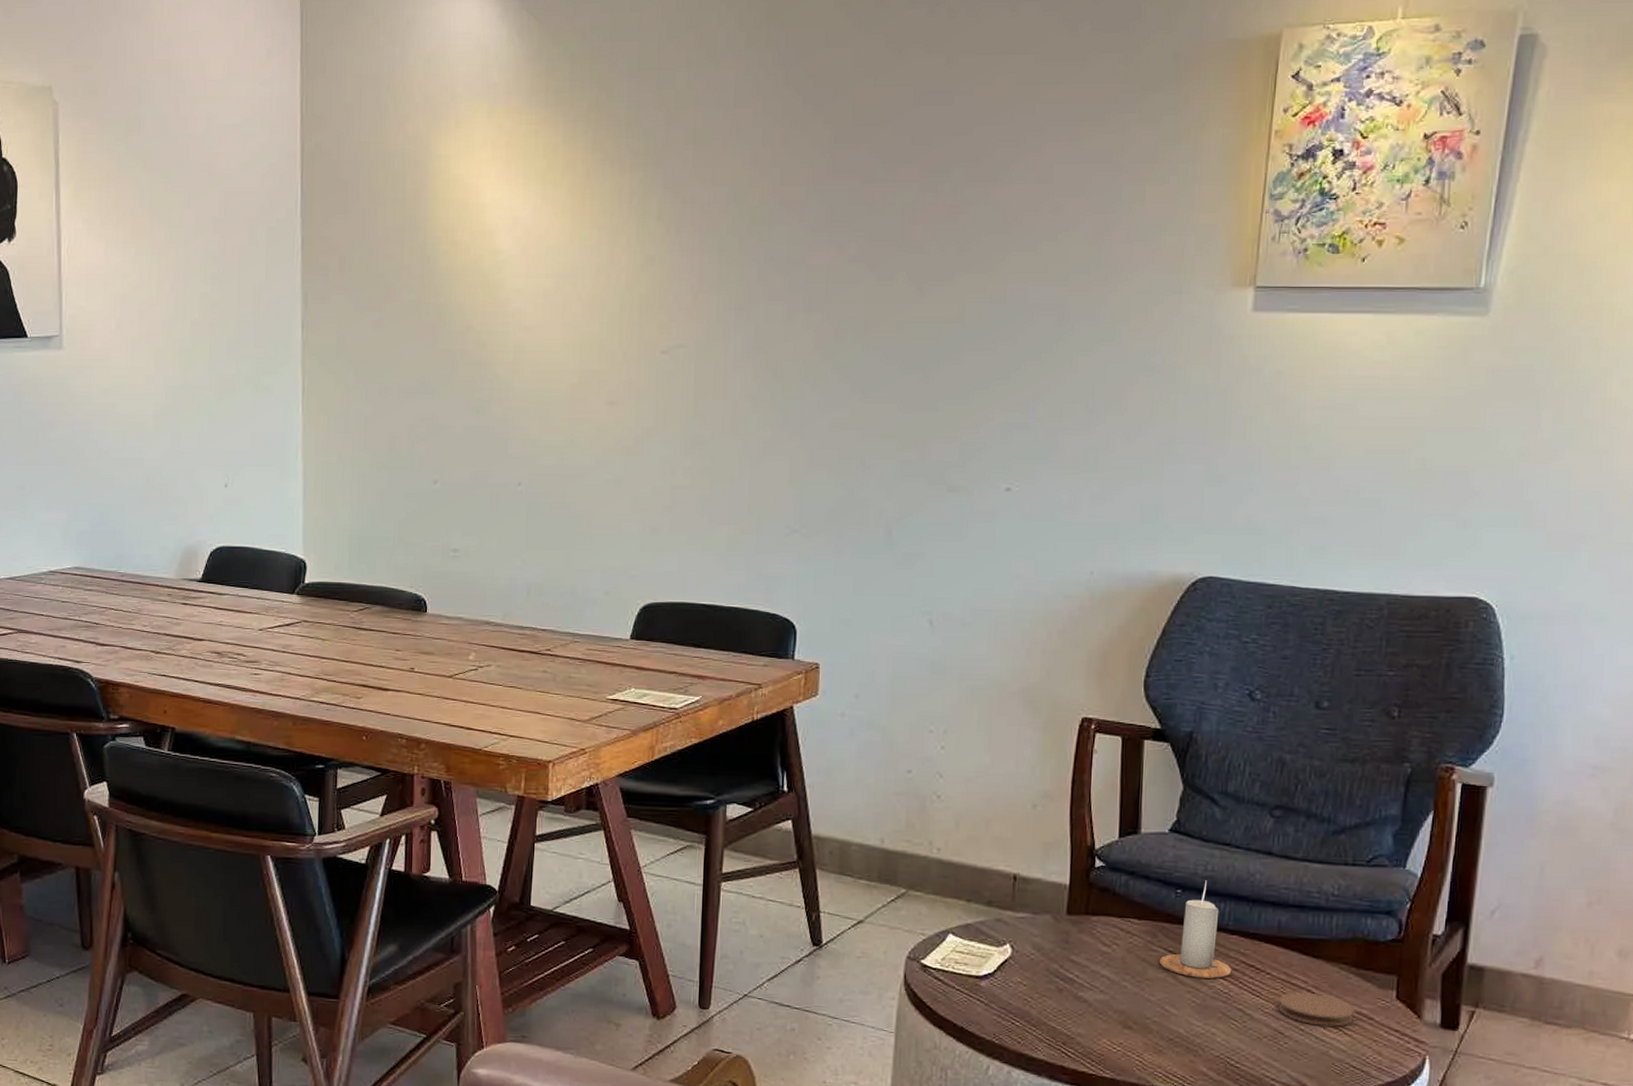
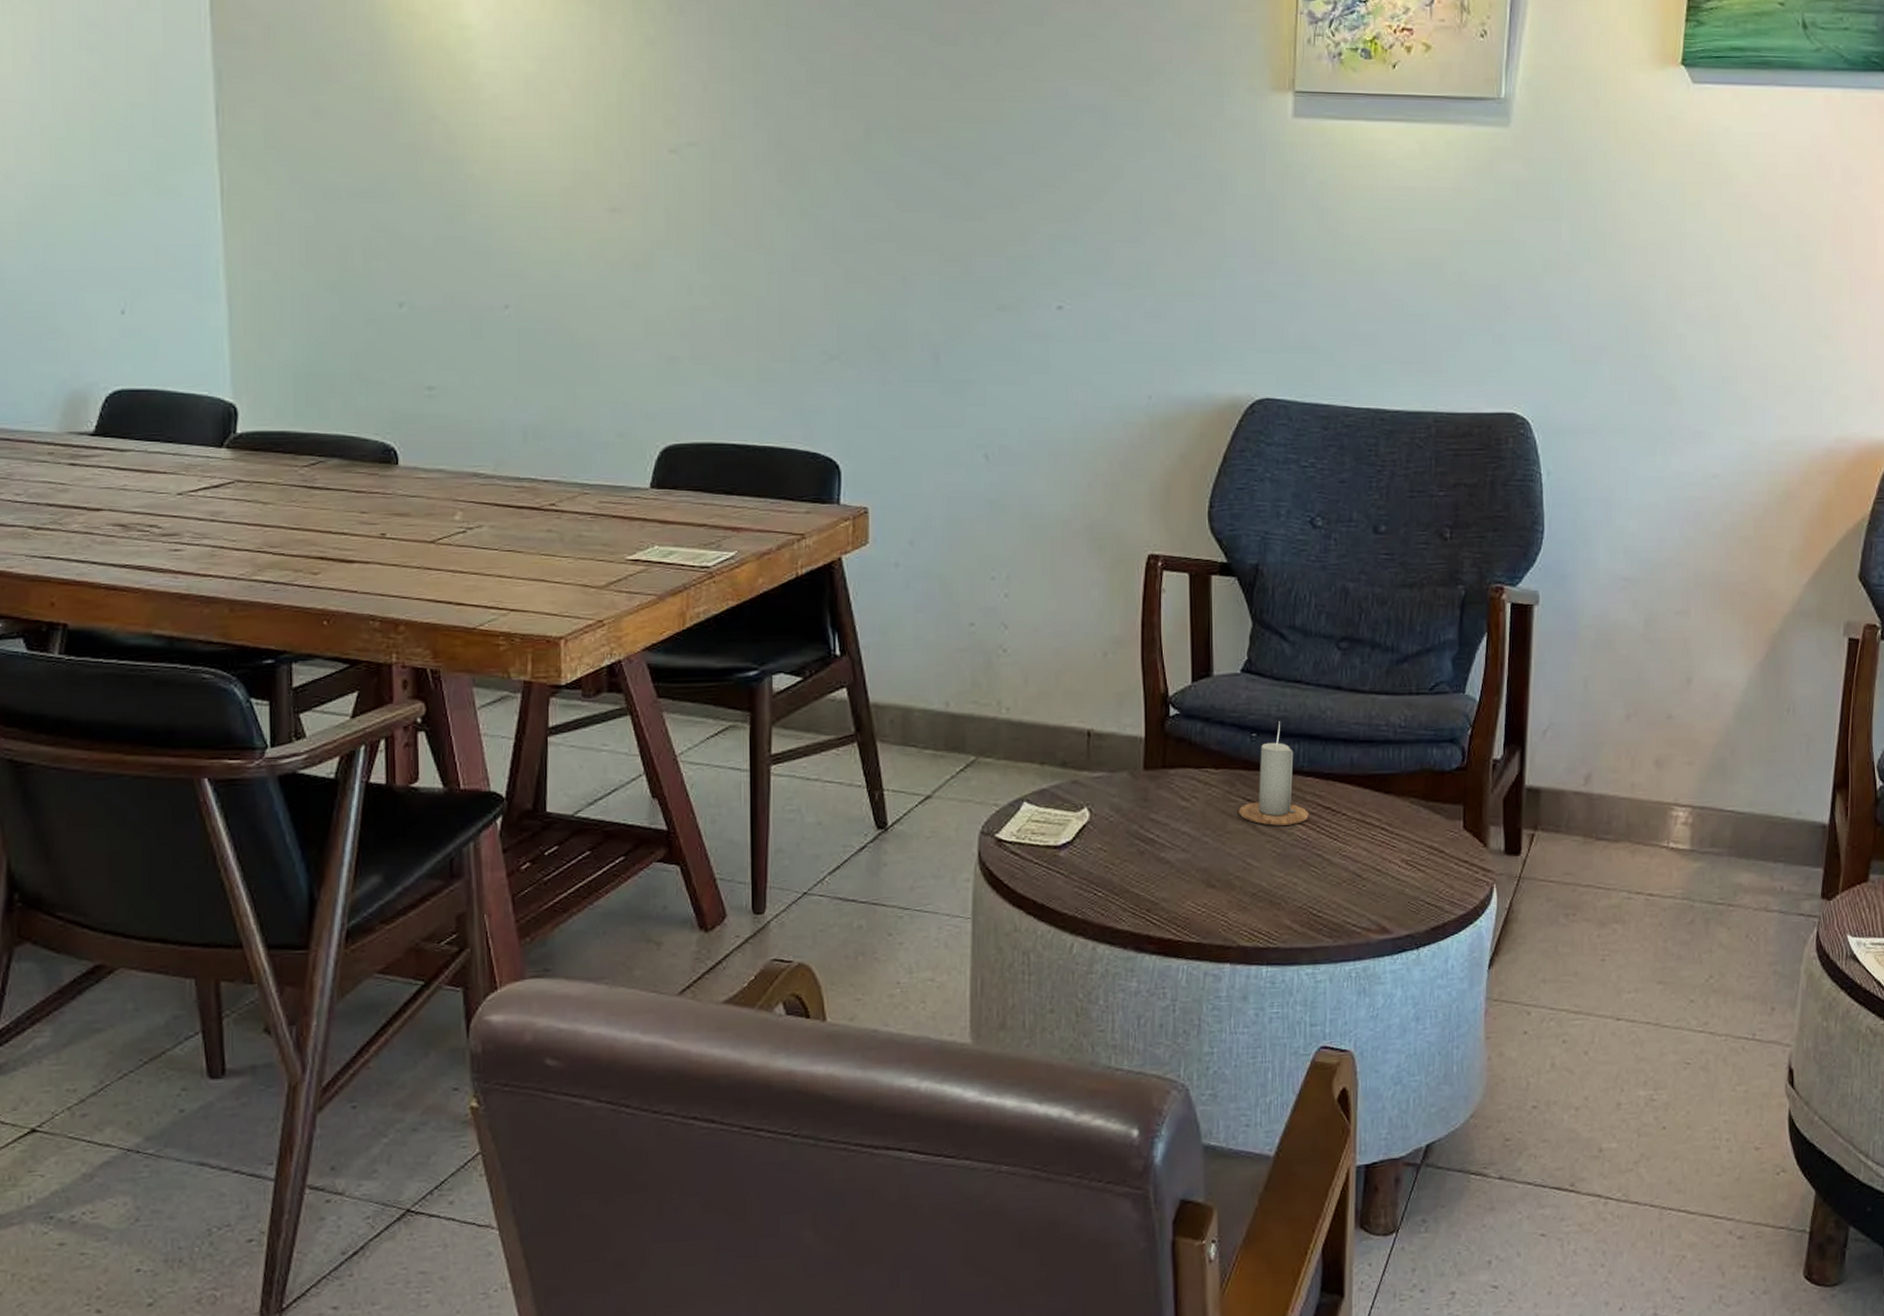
coaster: present [1278,992,1356,1027] -> none [1355,831,1428,864]

